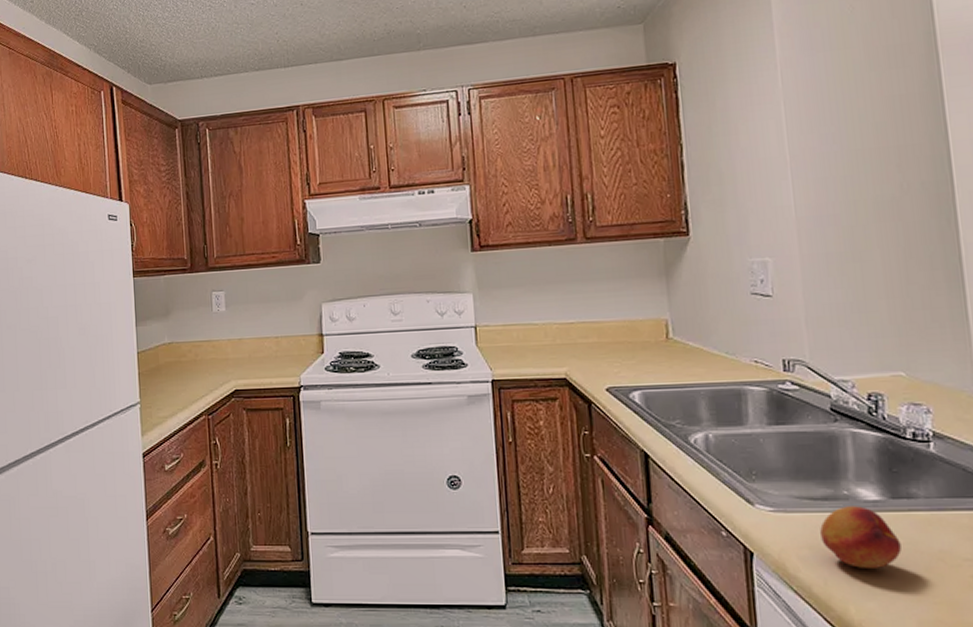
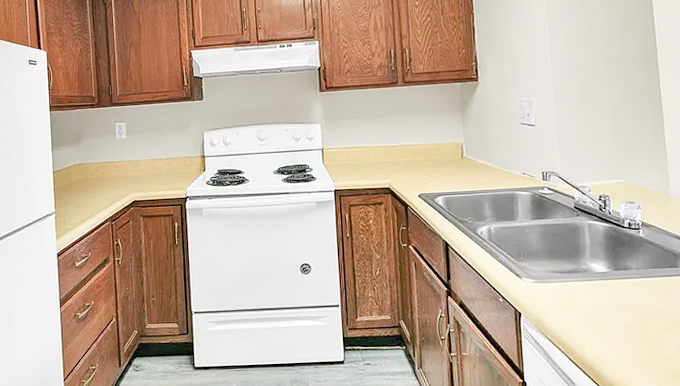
fruit: present [820,506,902,568] -> none [567,276,621,321]

